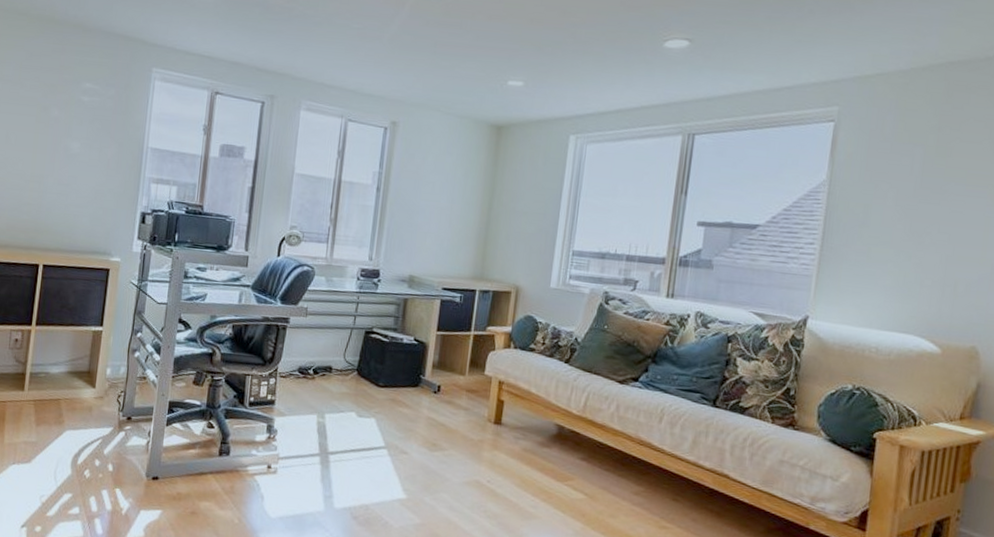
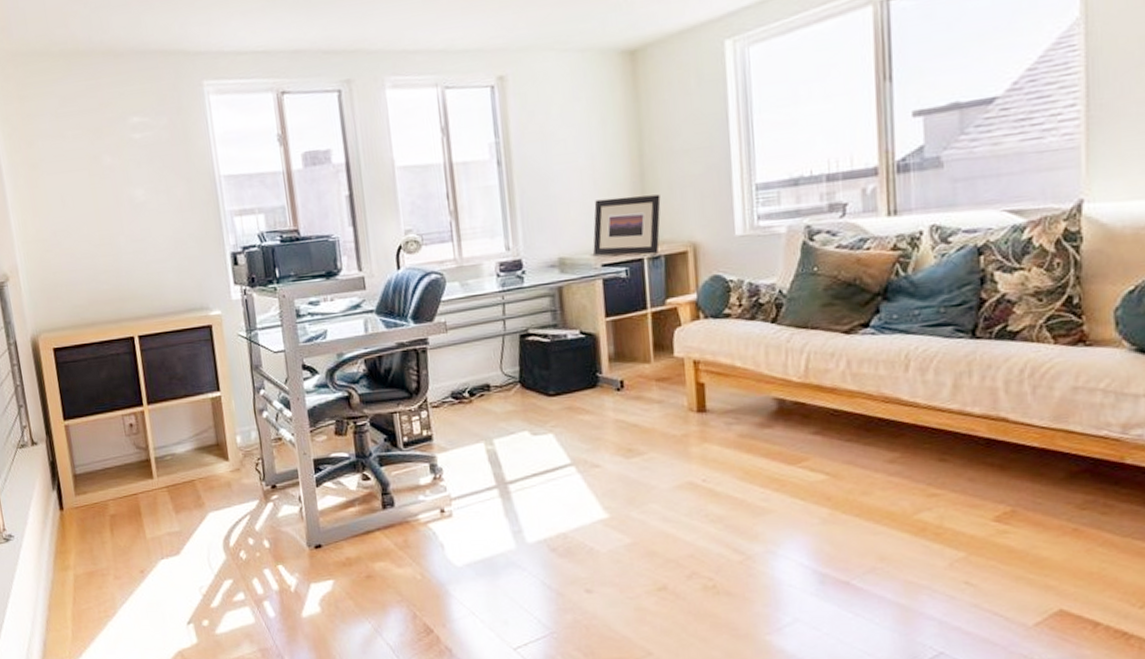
picture frame: none [438,235,499,289] -> present [593,194,661,256]

